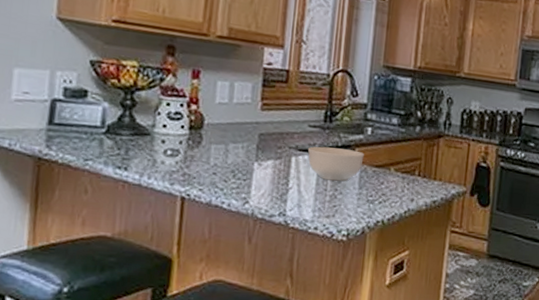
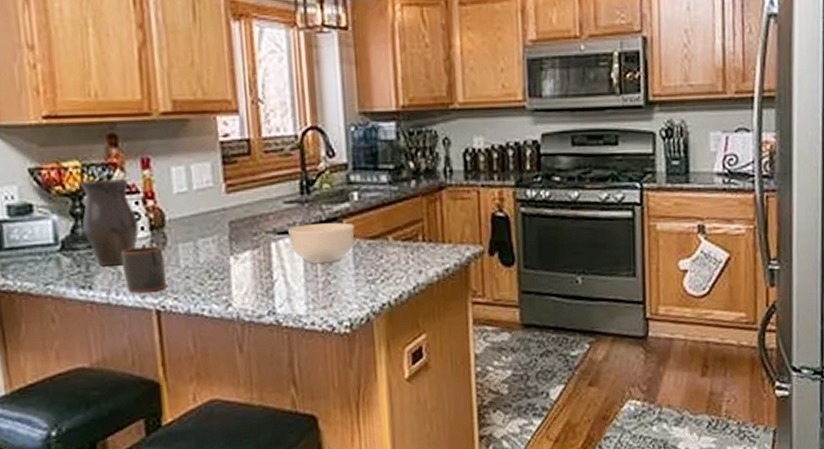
vase: none [129,79,180,155] -> present [79,178,139,266]
mug: none [158,141,197,181] -> present [121,246,167,294]

